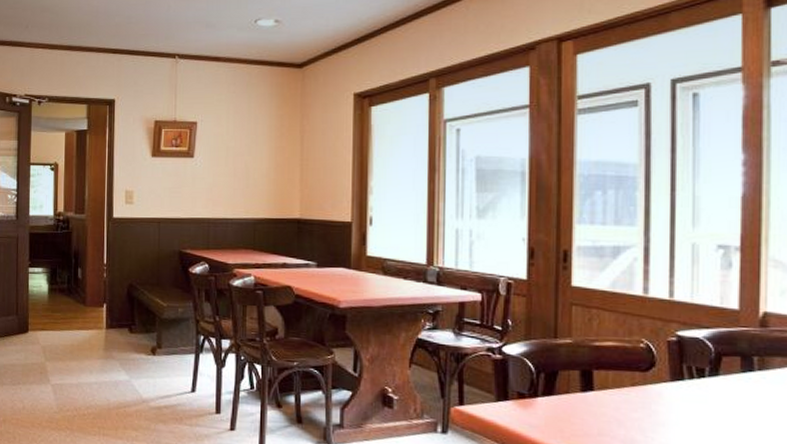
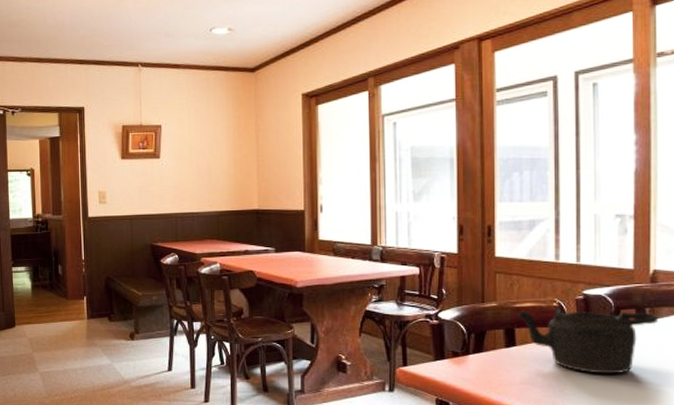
teapot: none [597,348,770,432] -> present [518,307,659,374]

